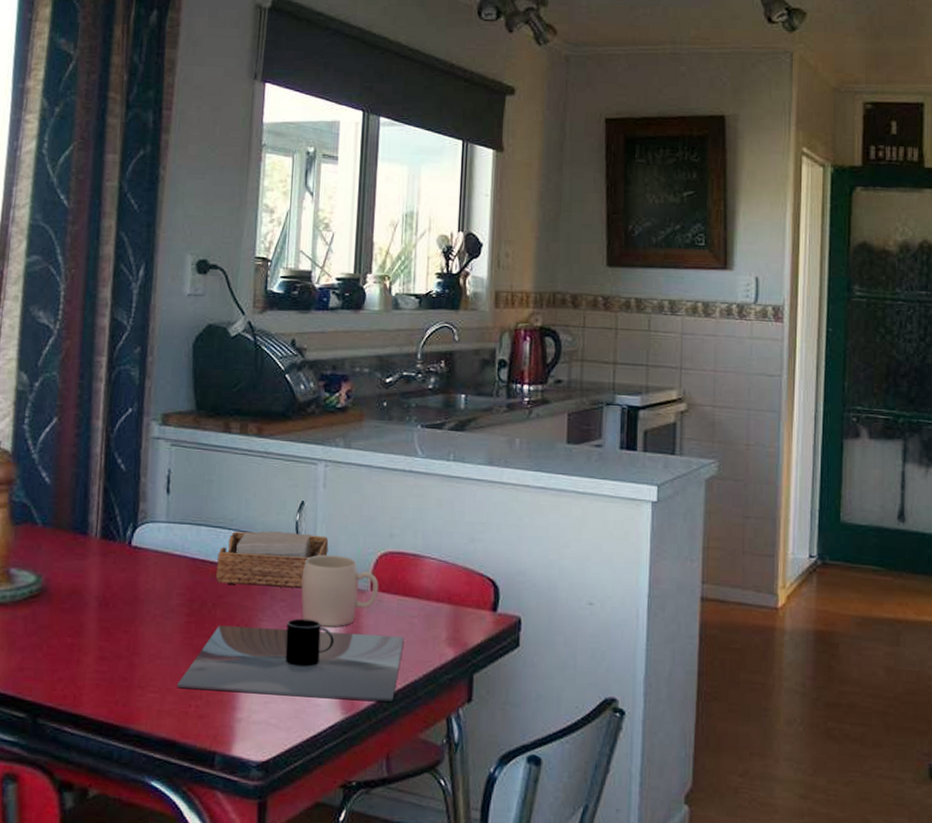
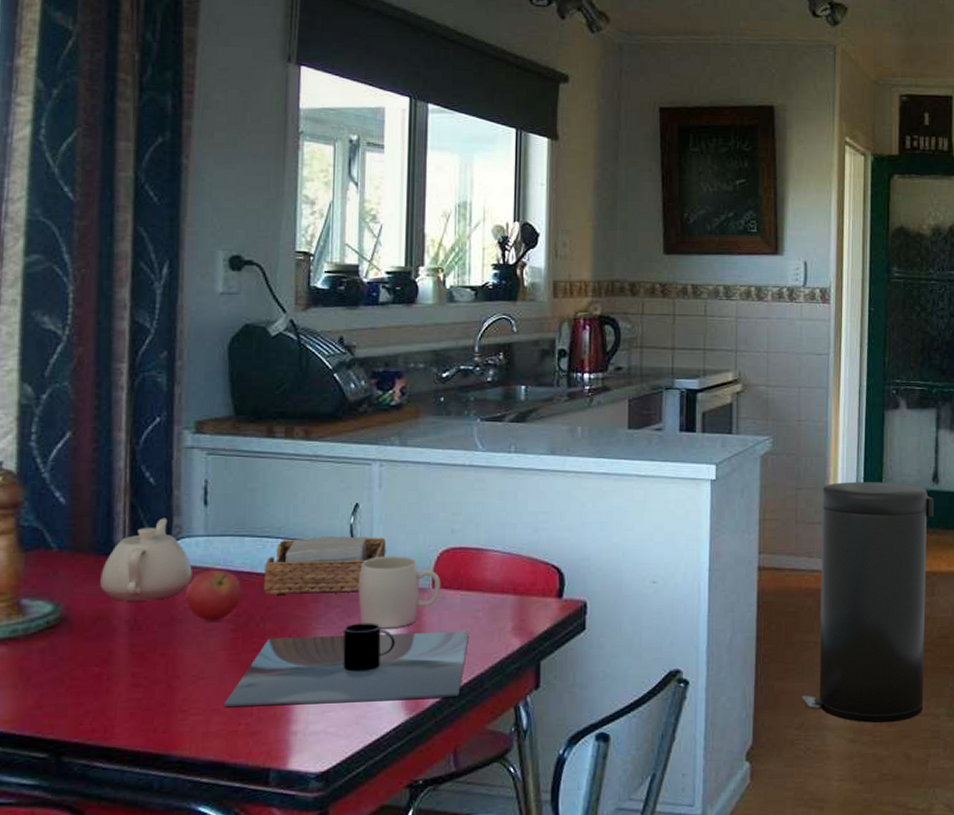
teapot: none [75,502,155,580] -> present [100,518,193,601]
fruit: none [148,554,197,605] -> present [186,569,242,622]
pedal bin: none [747,513,899,782] -> present [802,482,933,723]

